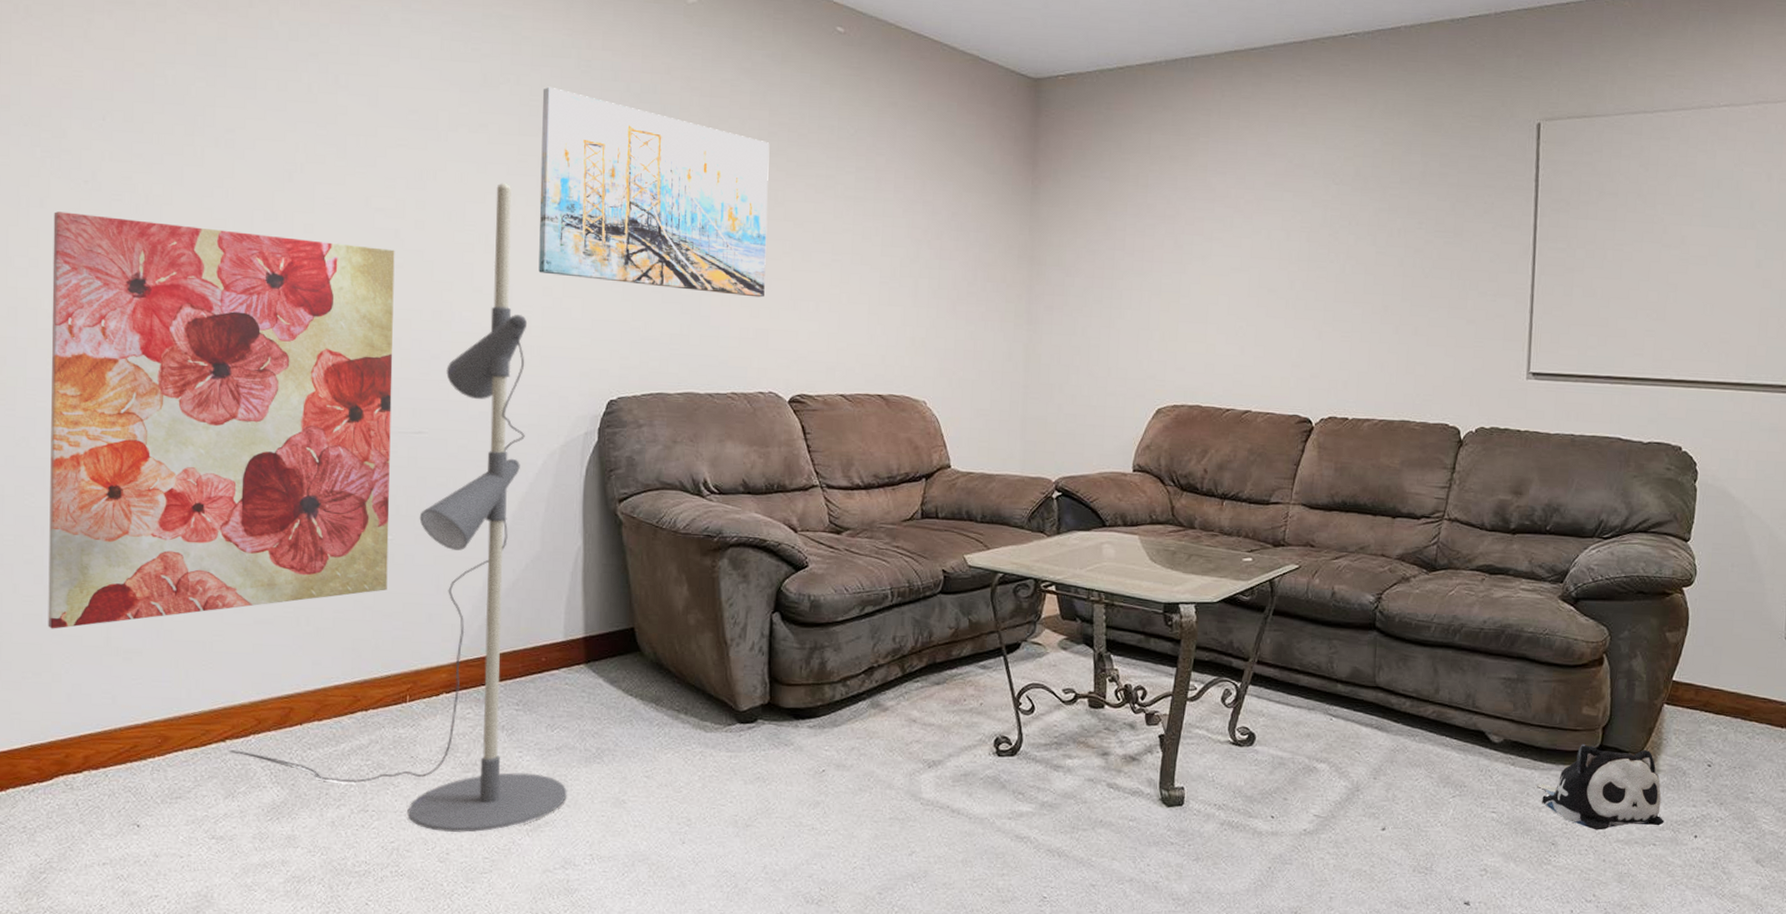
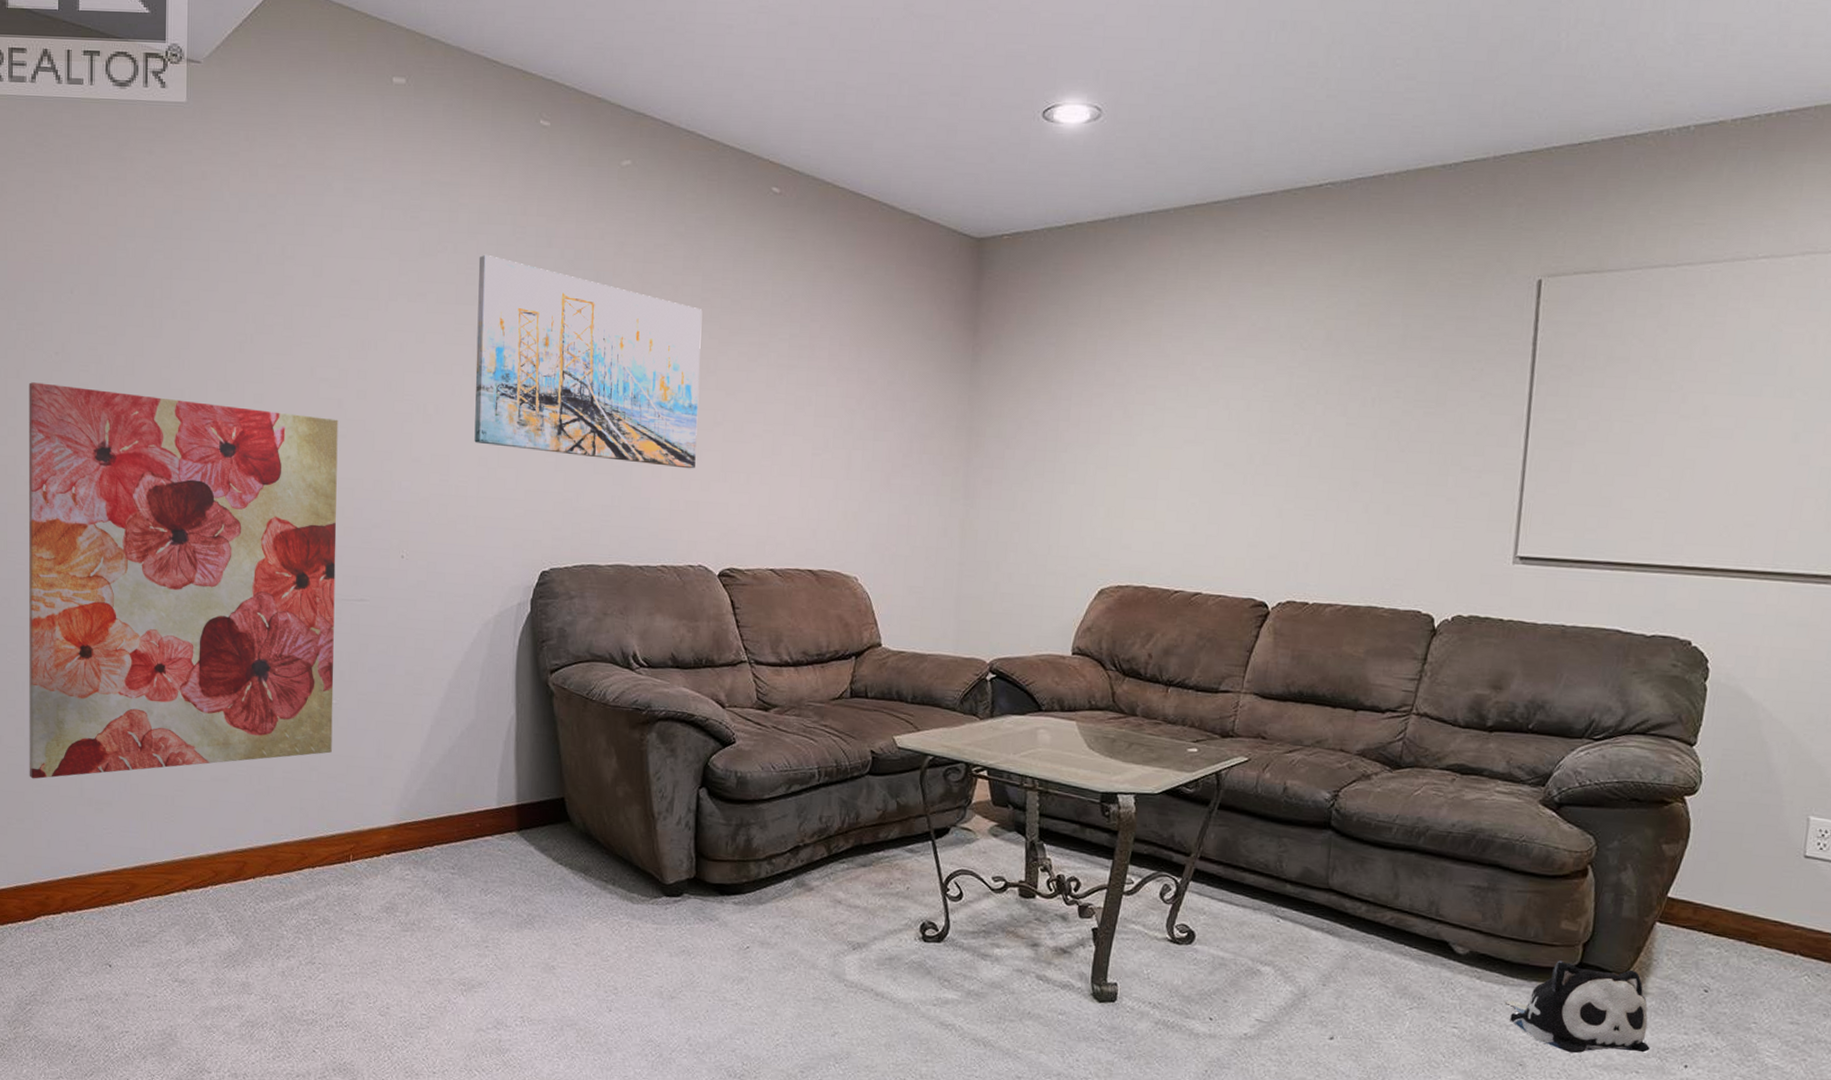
floor lamp: present [229,182,567,833] -> none [189,352,500,990]

